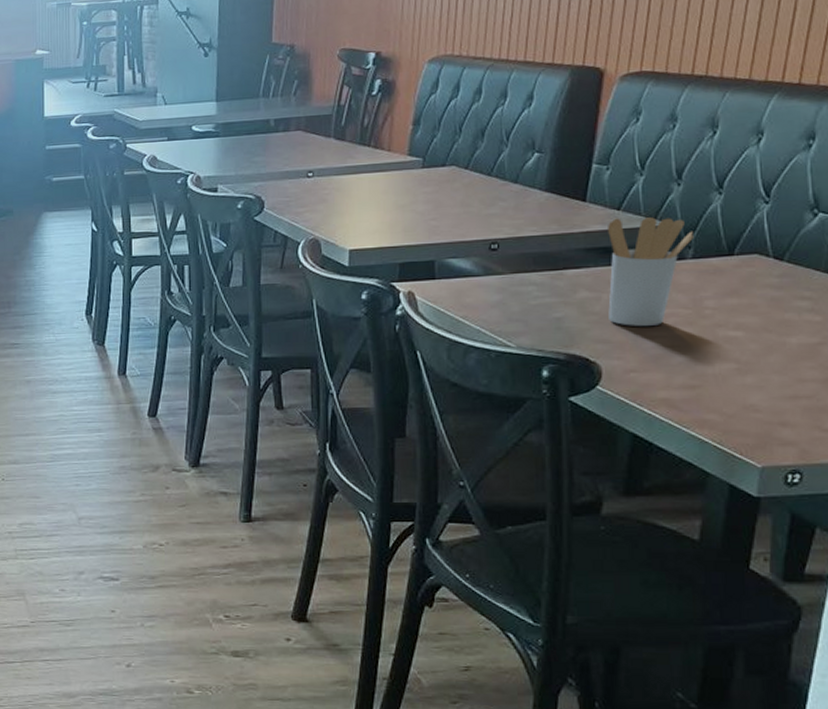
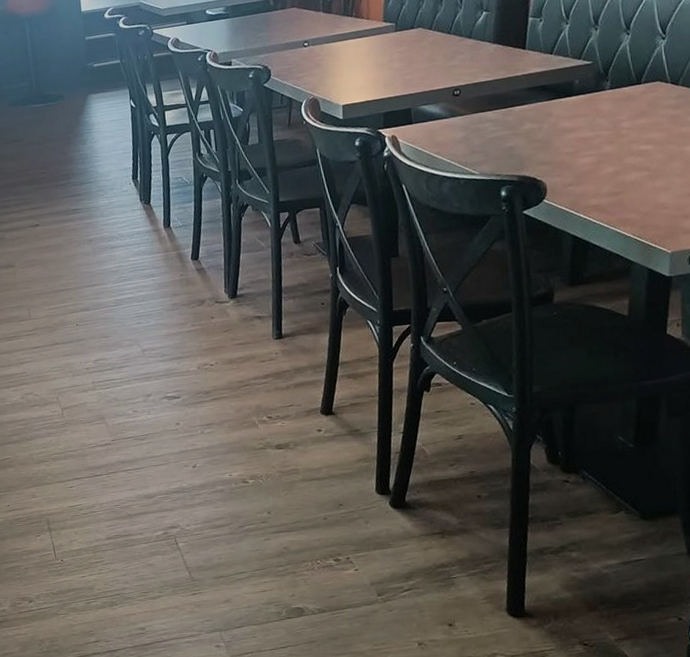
utensil holder: present [608,217,695,326] -> none [544,57,611,149]

